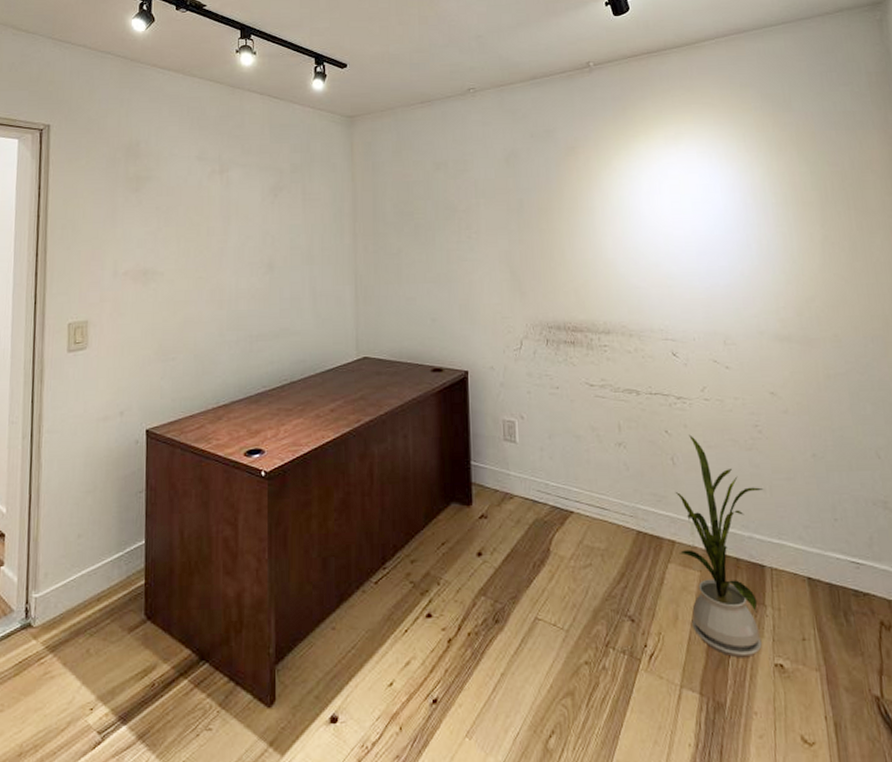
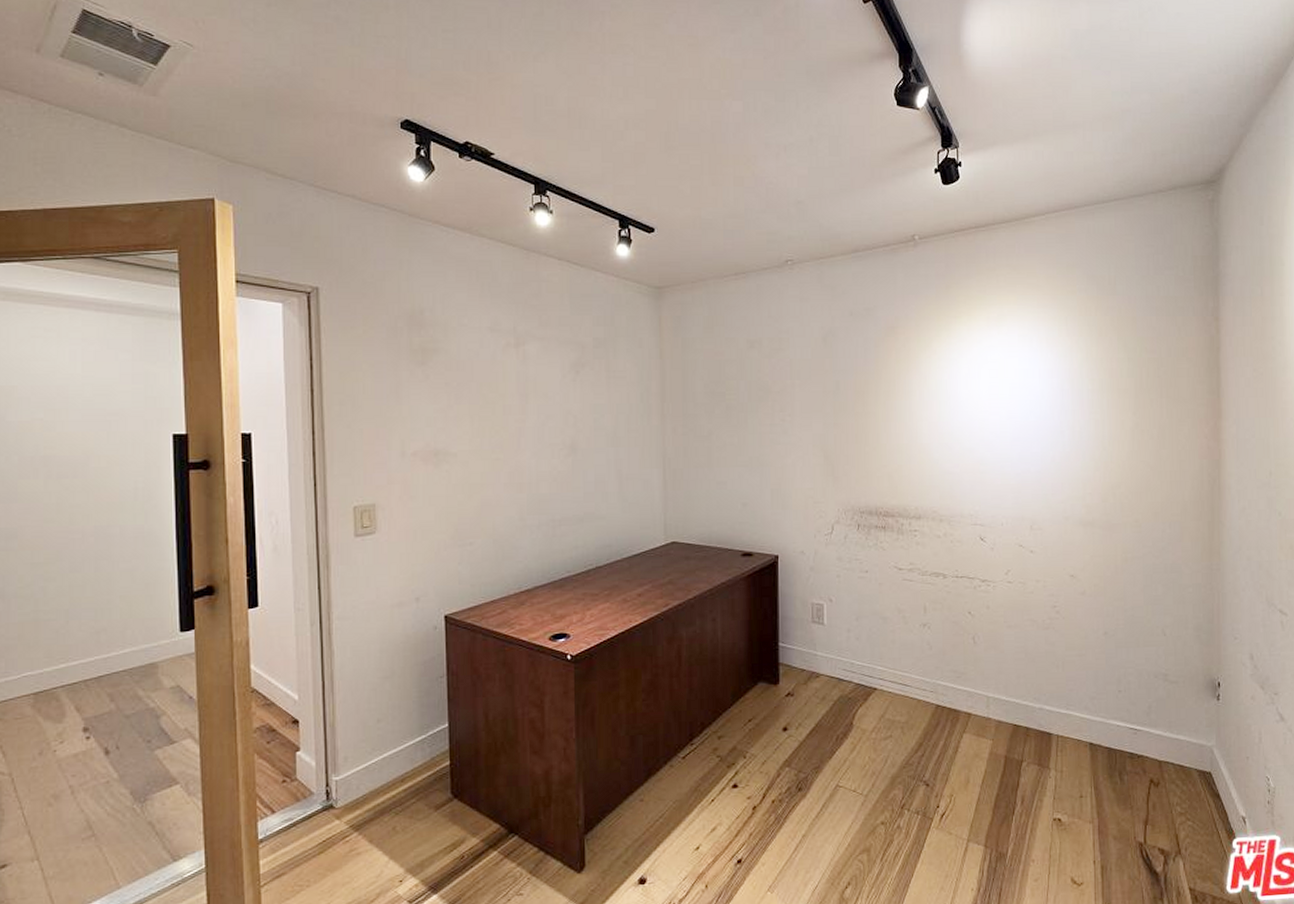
house plant: present [675,434,764,658] -> none [974,615,1057,815]

